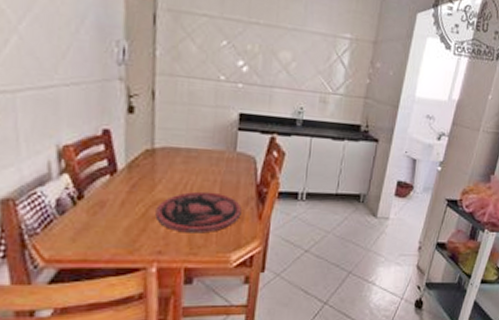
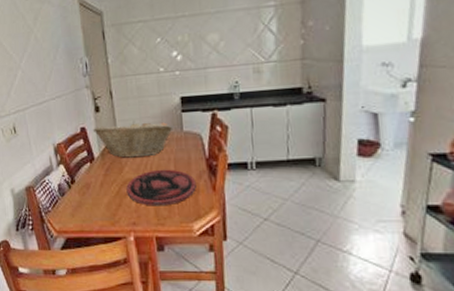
fruit basket: none [120,131,226,176] -> present [92,121,173,158]

